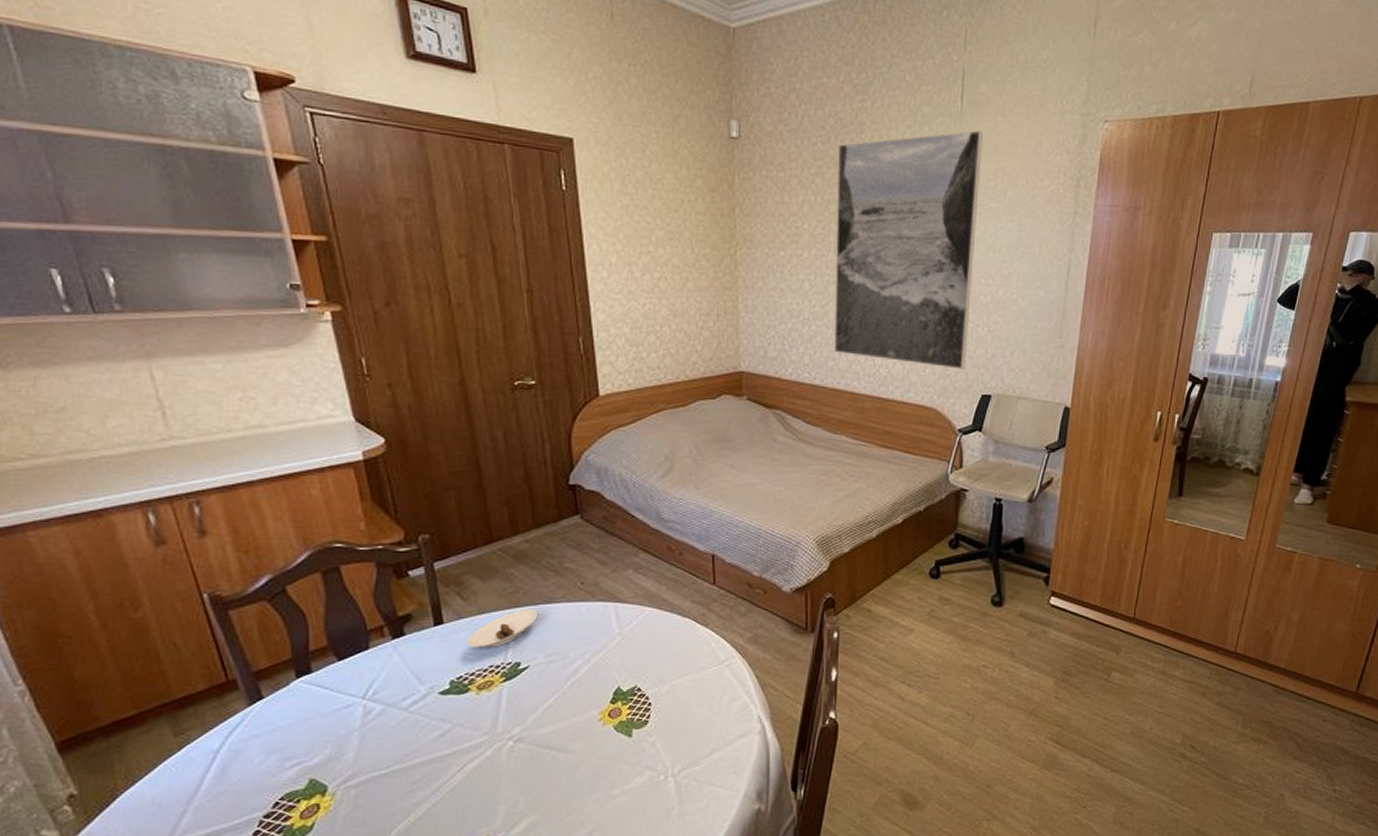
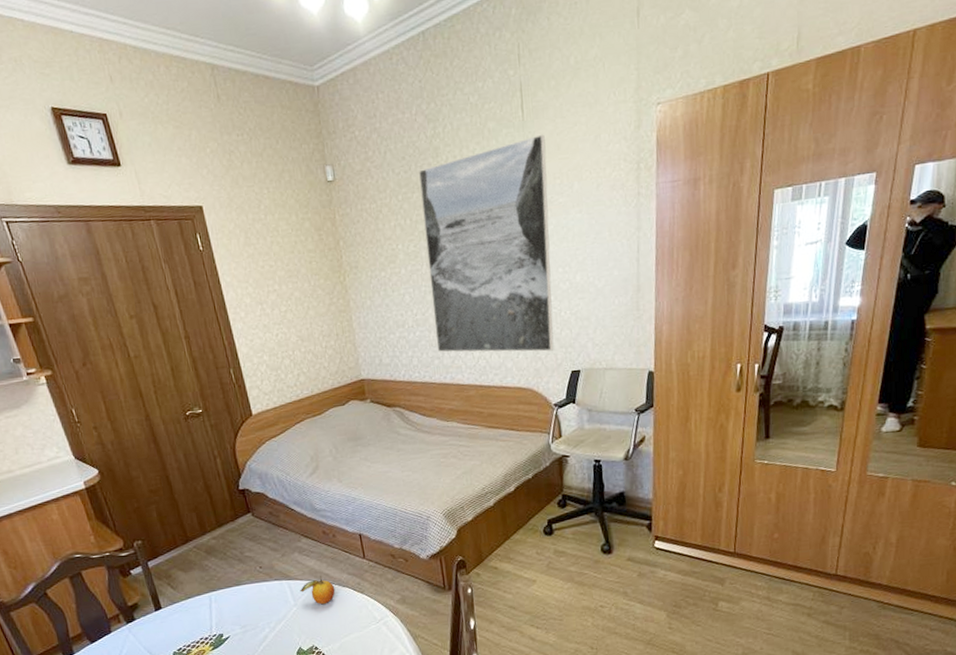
saucer: present [467,609,539,648] -> none [180,591,231,625]
fruit: none [628,600,673,637] -> present [300,575,336,605]

